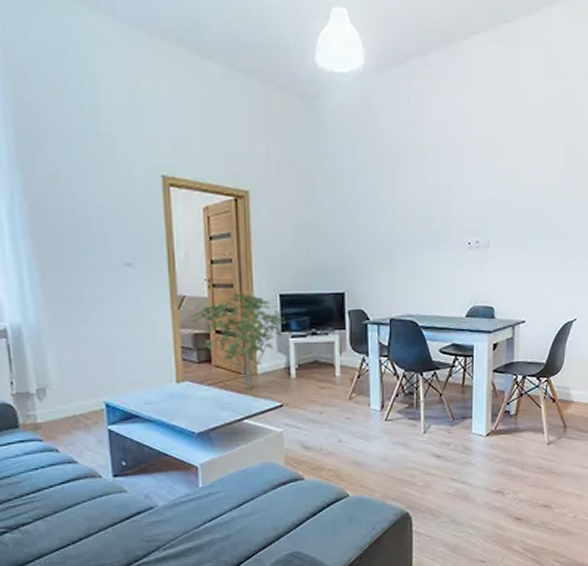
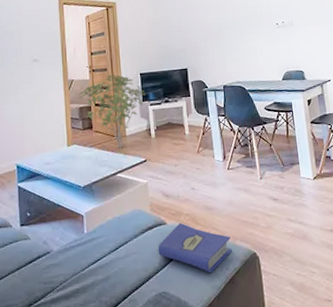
hardcover book: none [292,478,382,532] -> present [158,222,233,272]

